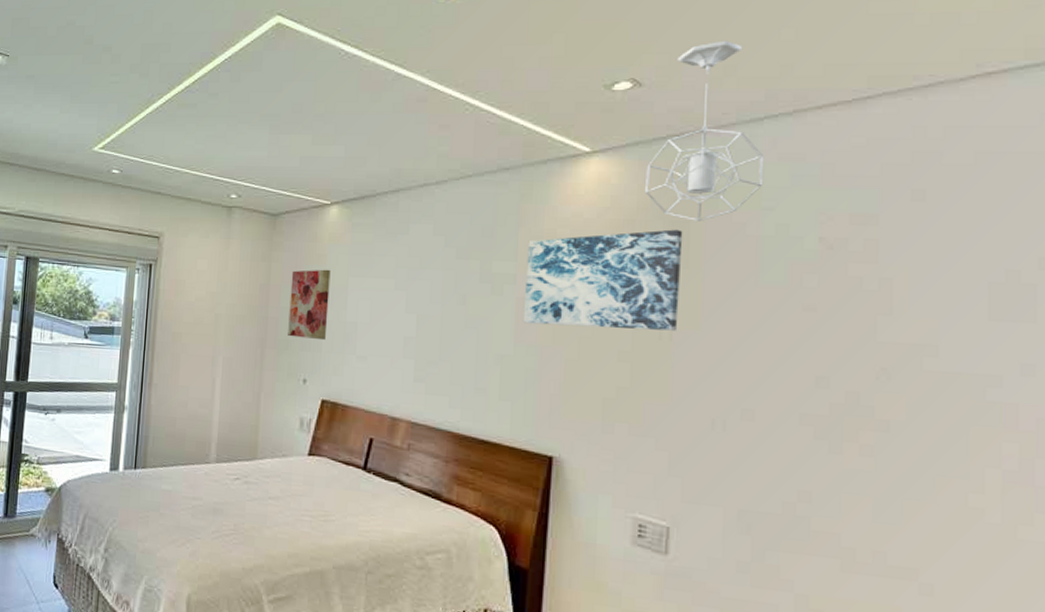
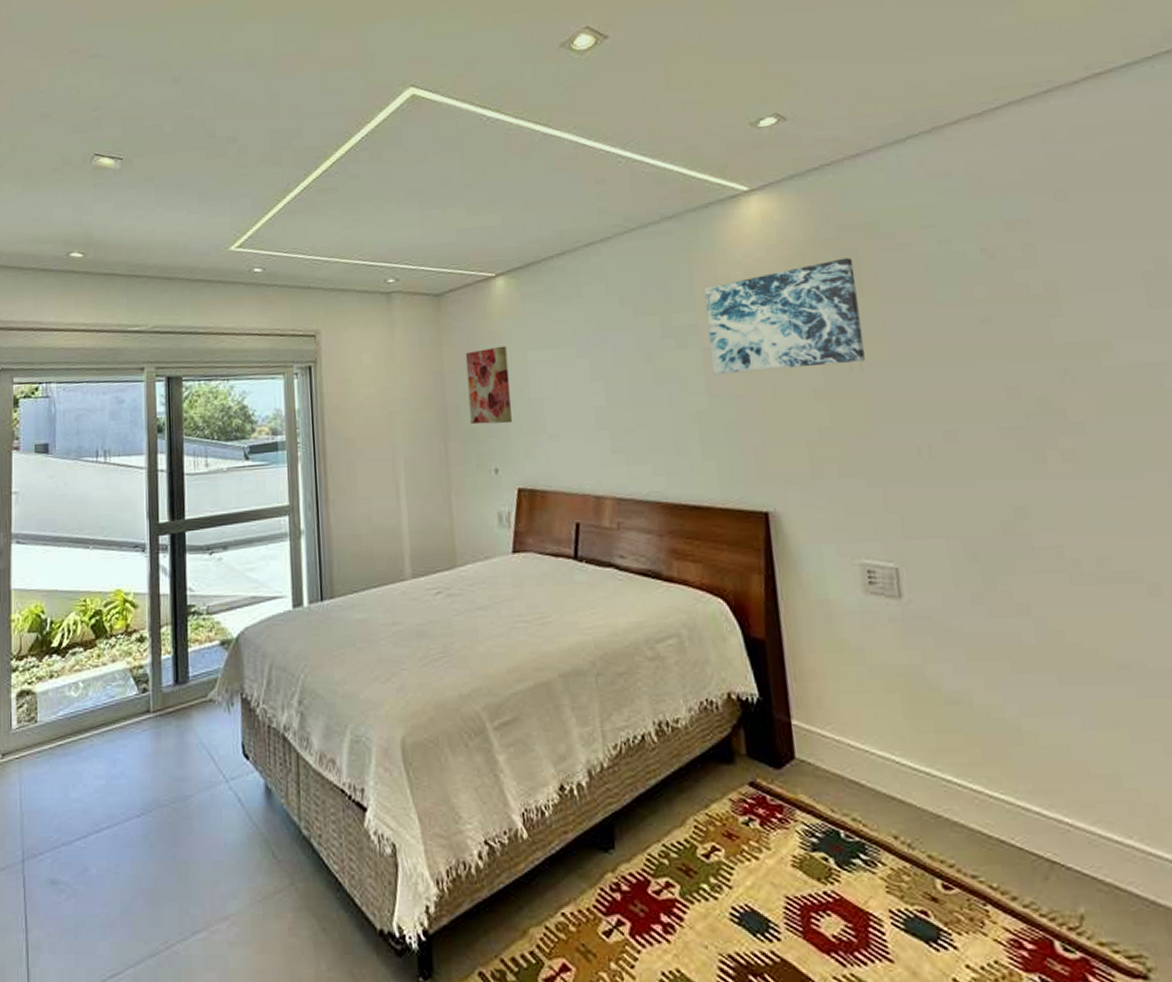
pendant light: present [645,40,763,221] -> none [805,67,918,248]

